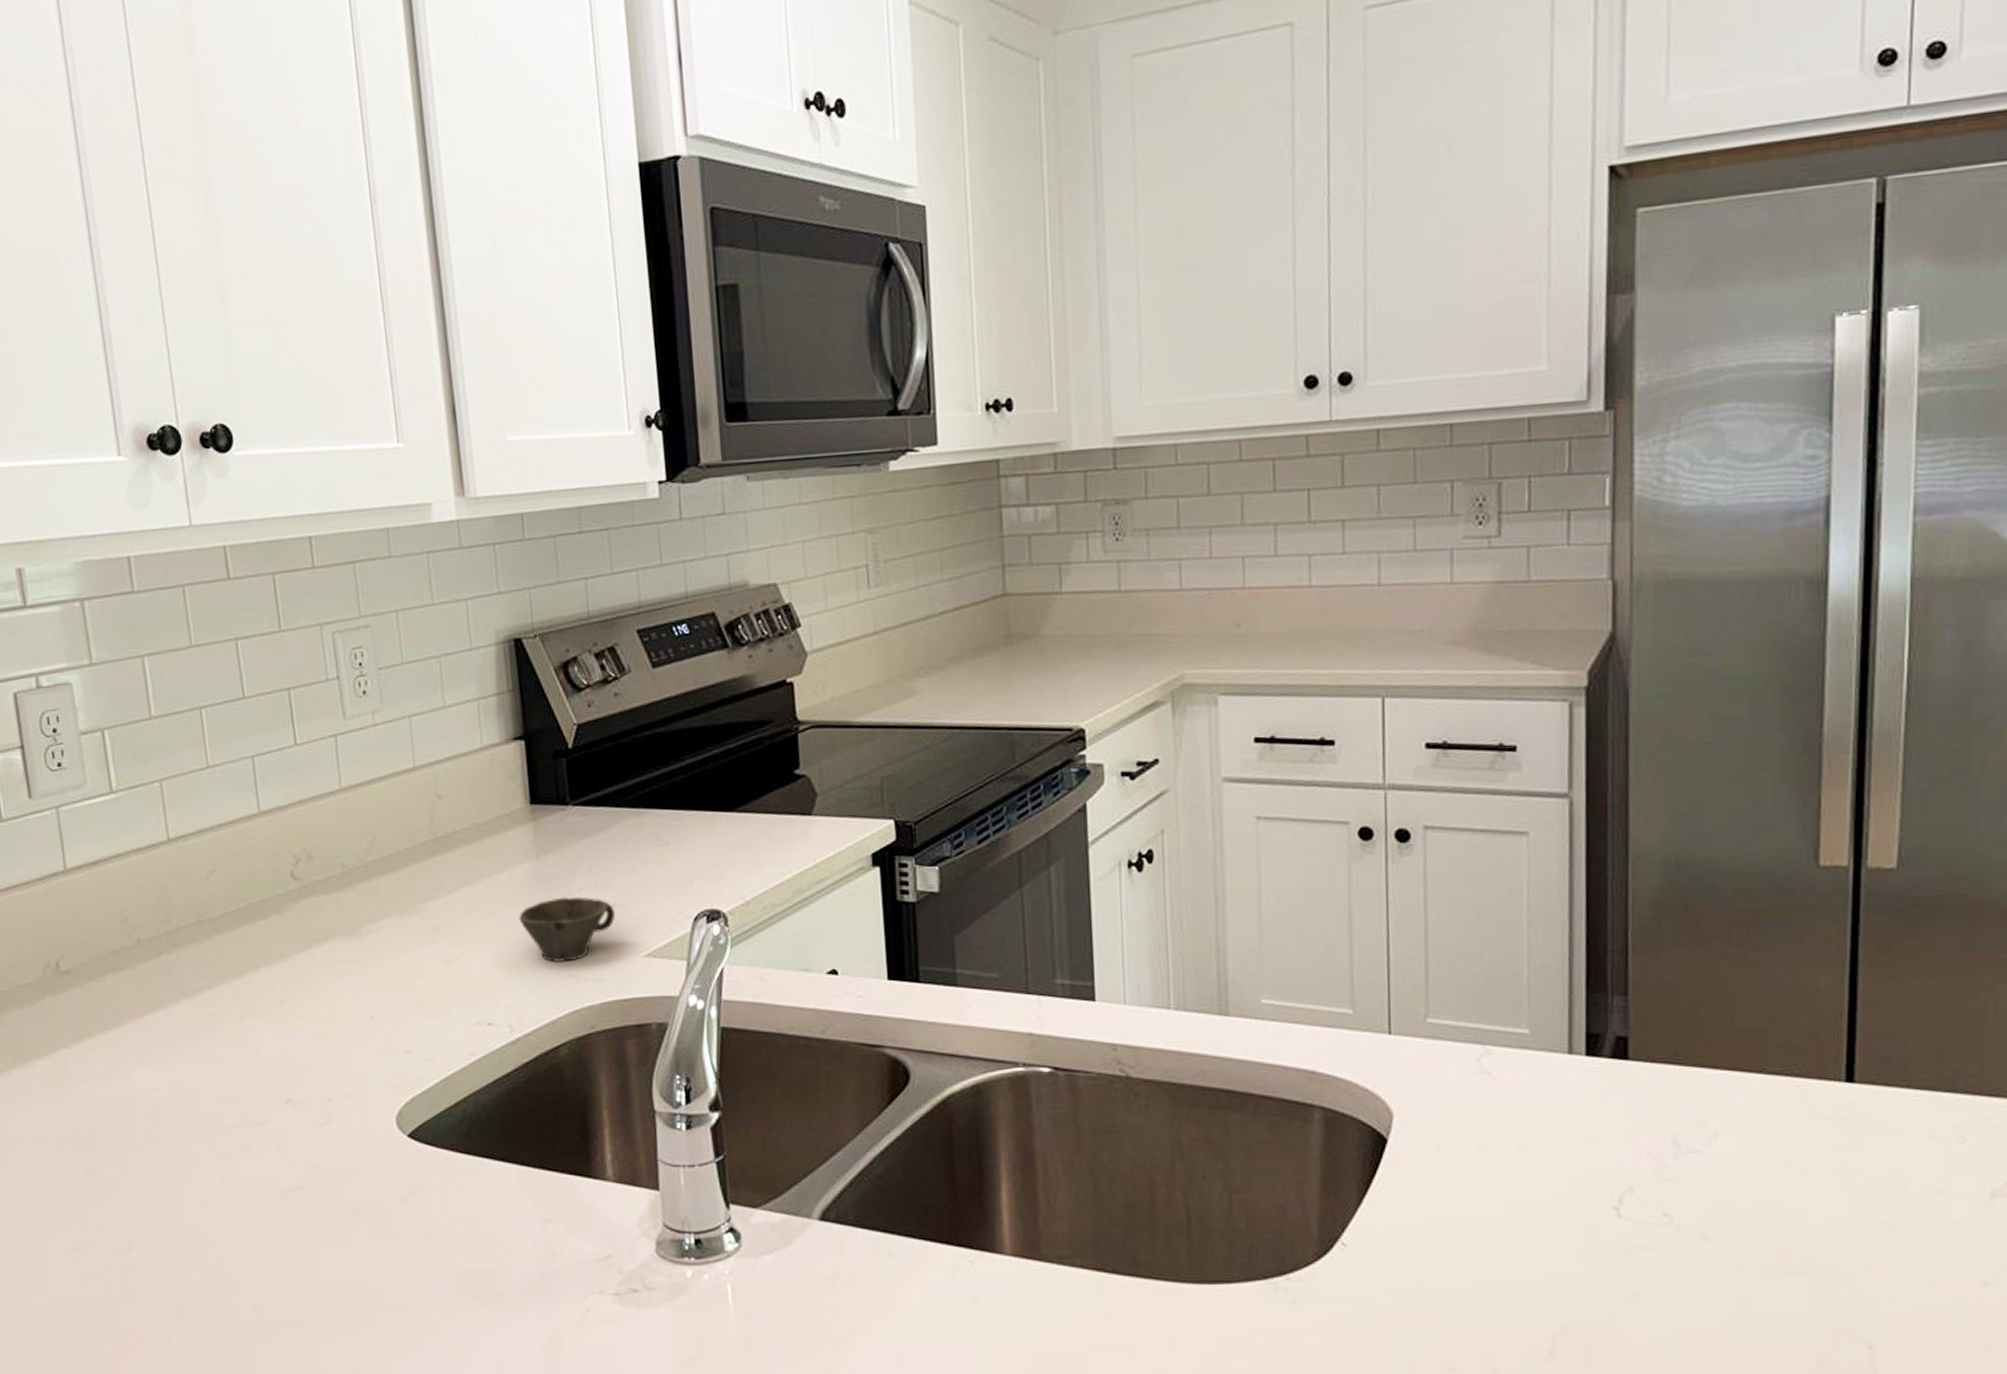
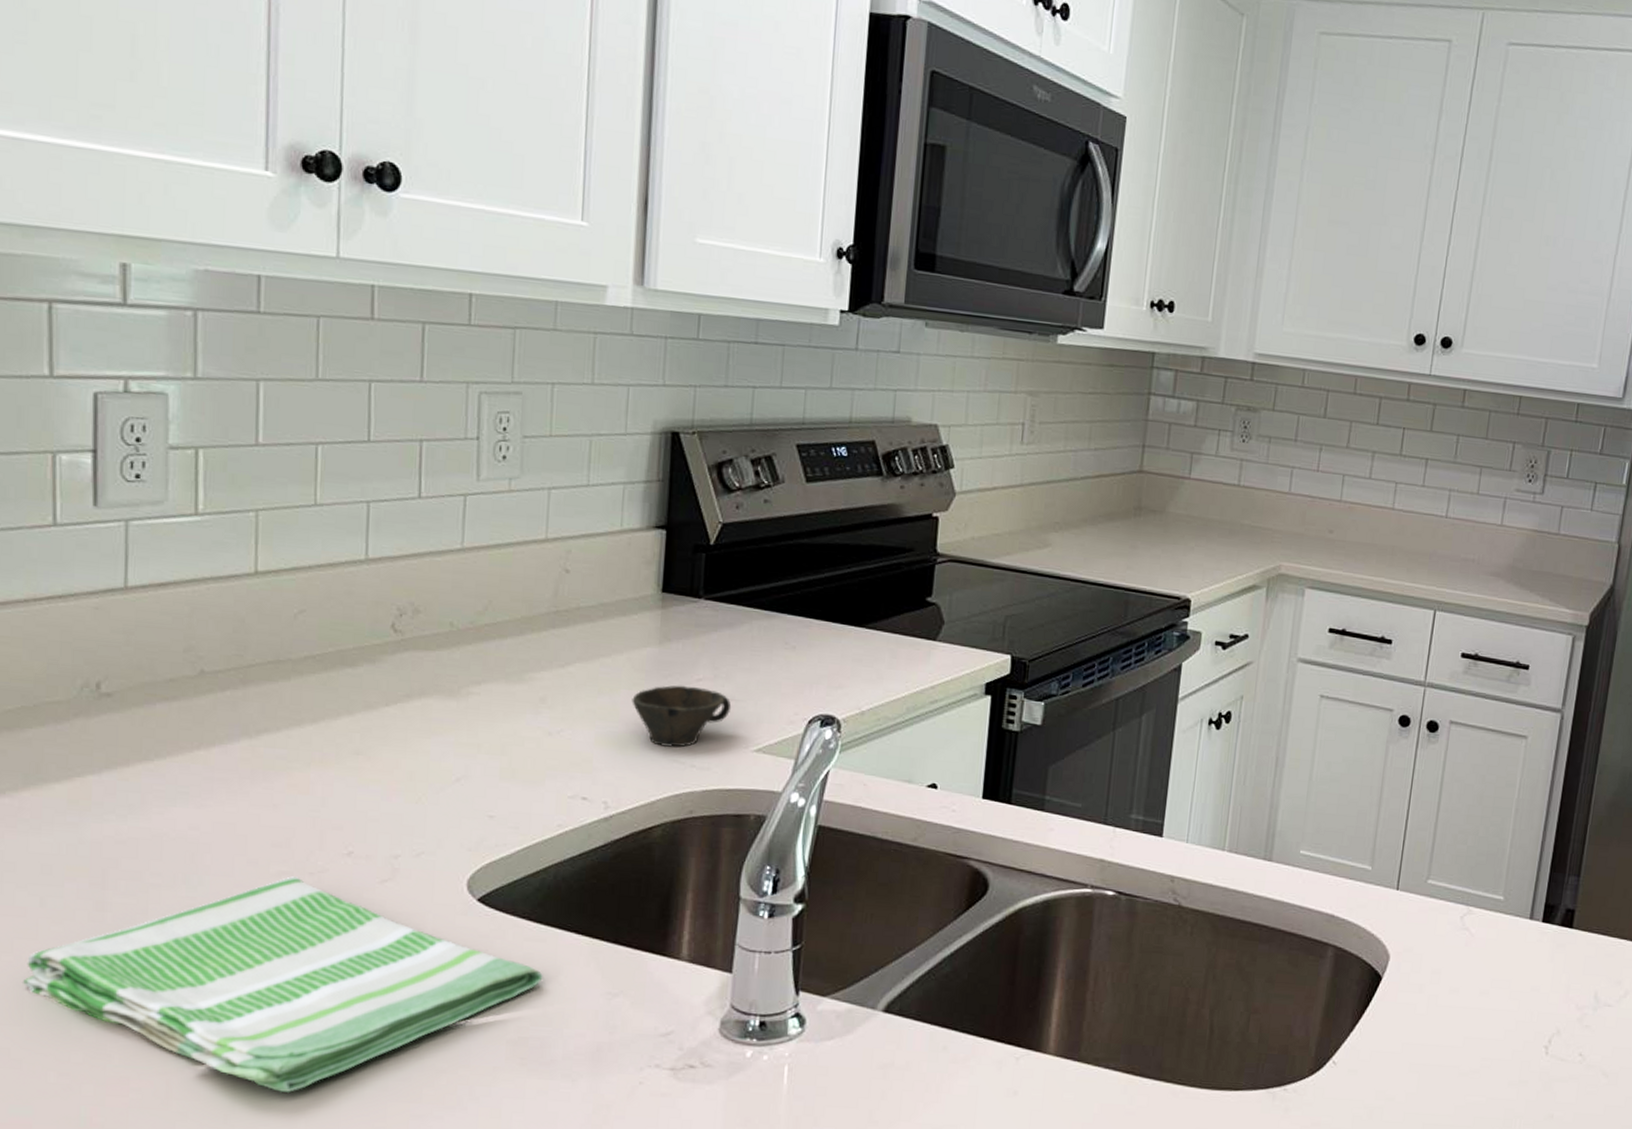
dish towel: none [39,1128,481,1338] -> present [23,876,544,1093]

